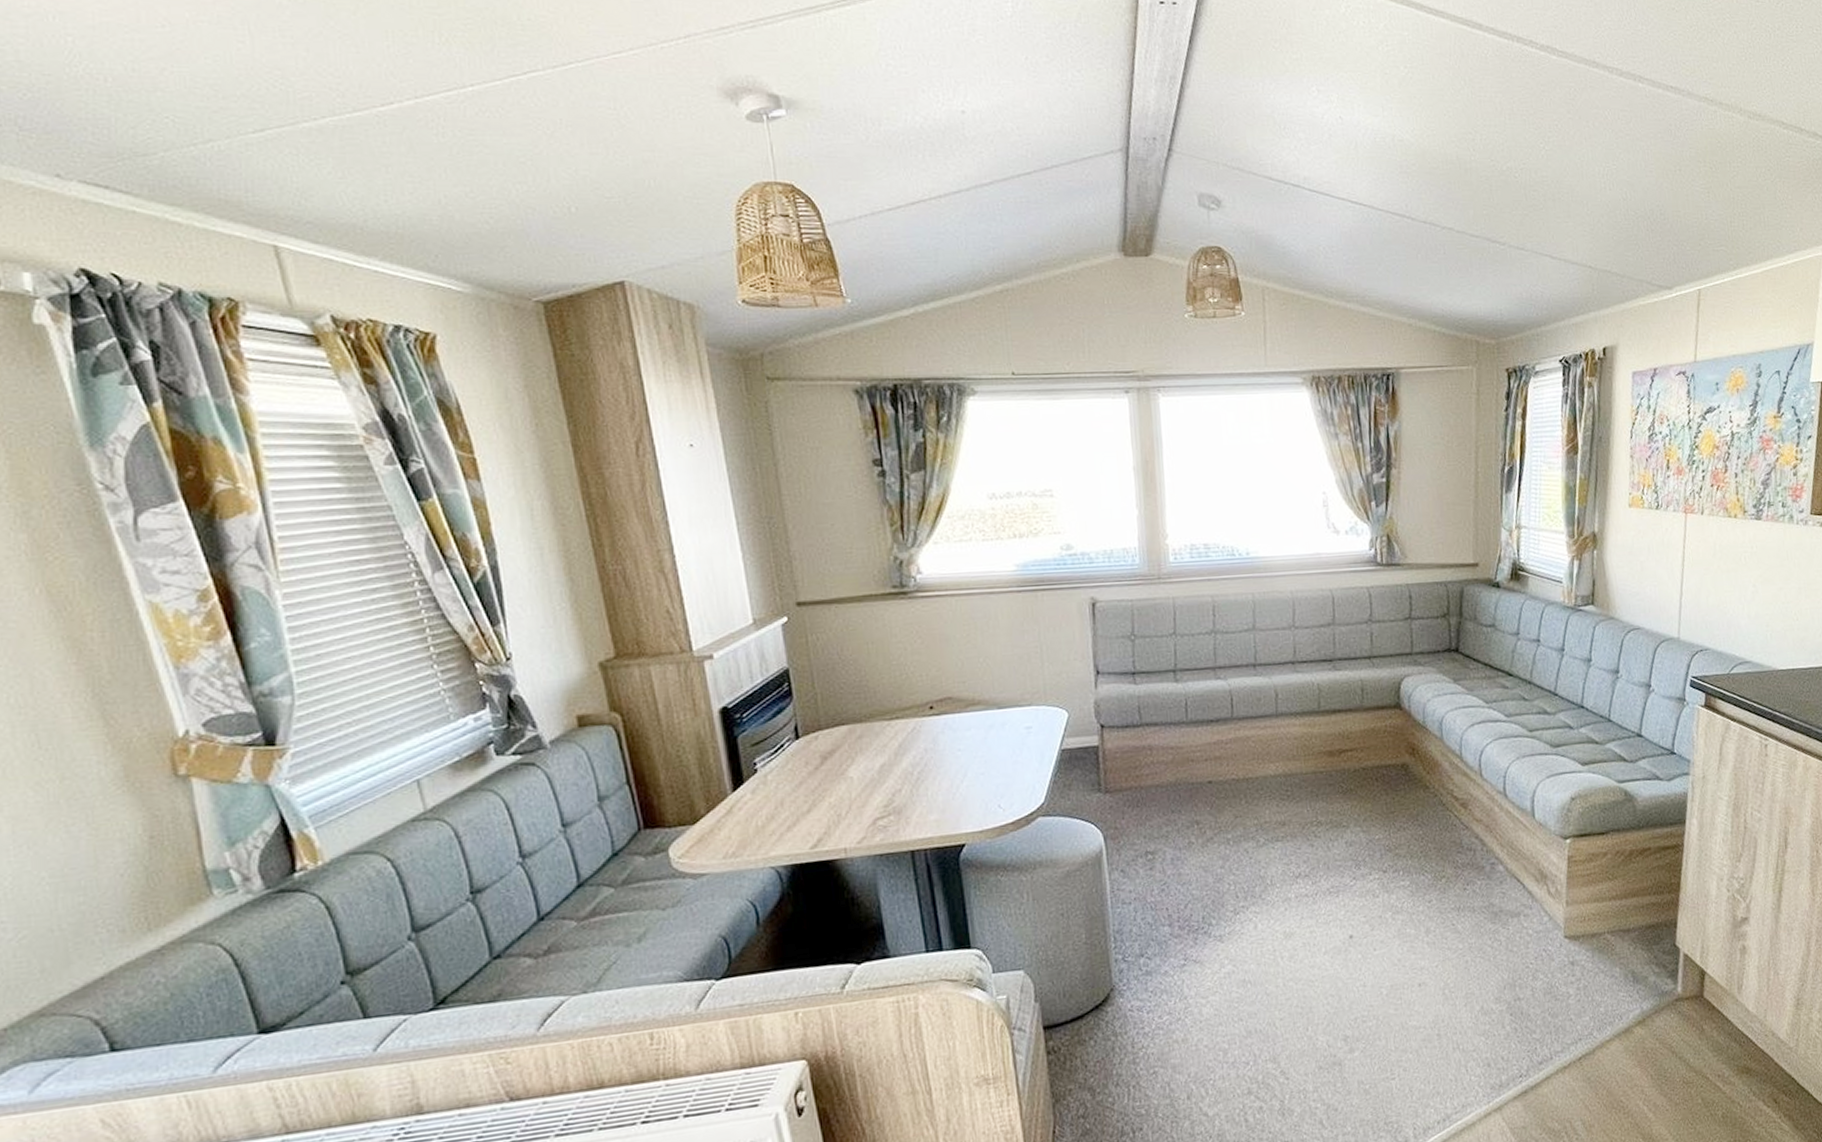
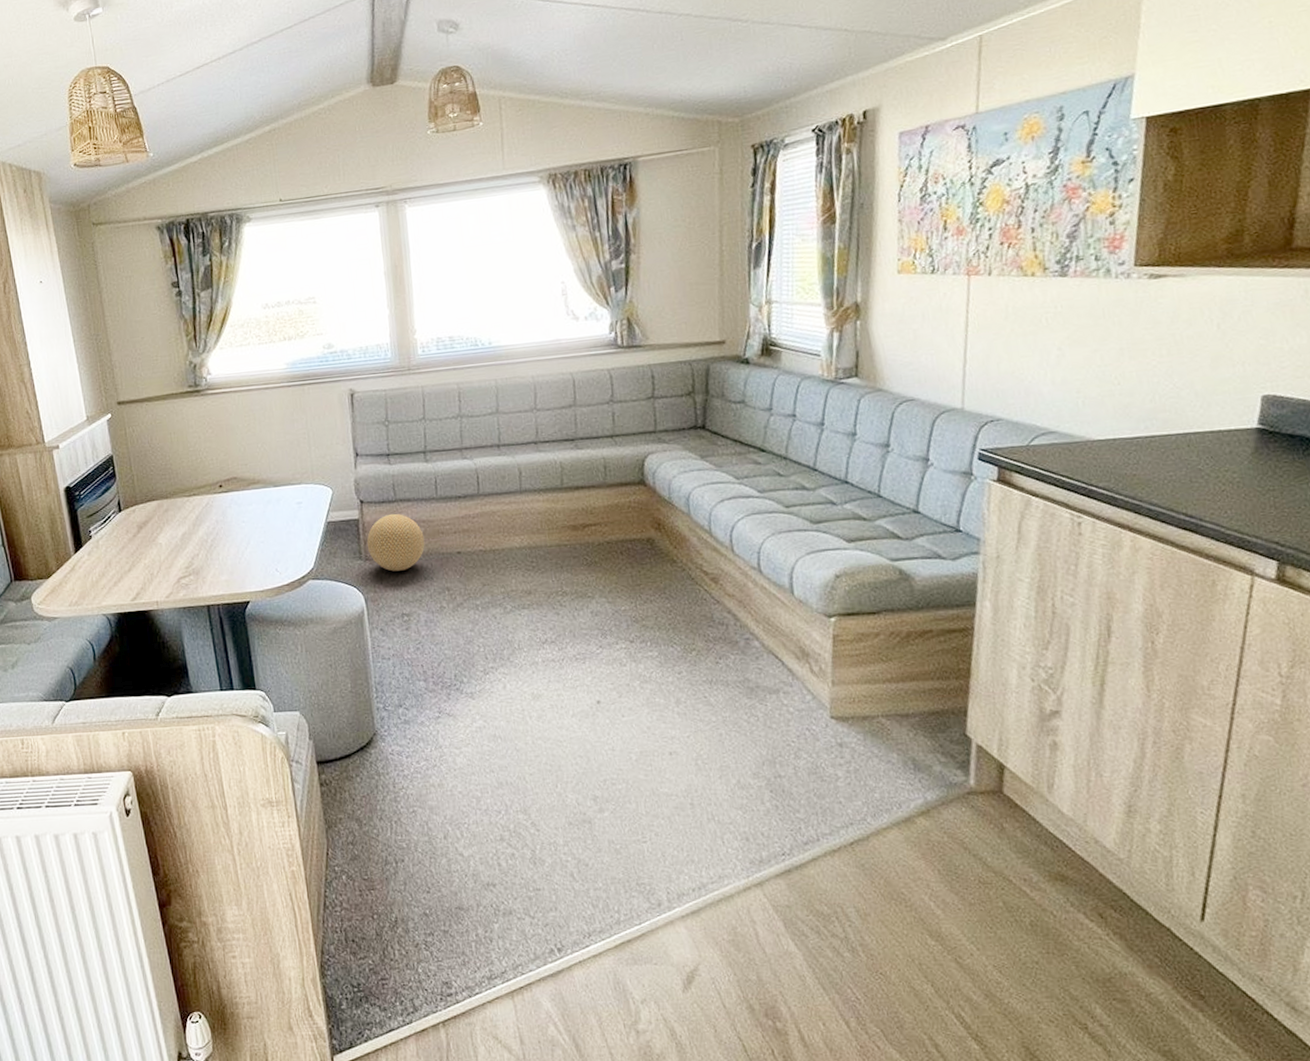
decorative ball: none [1107,739,1173,805] -> present [366,513,425,572]

